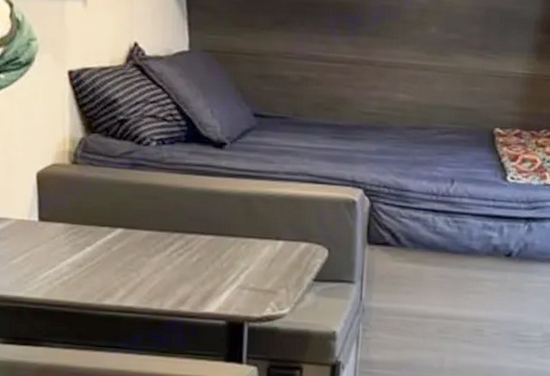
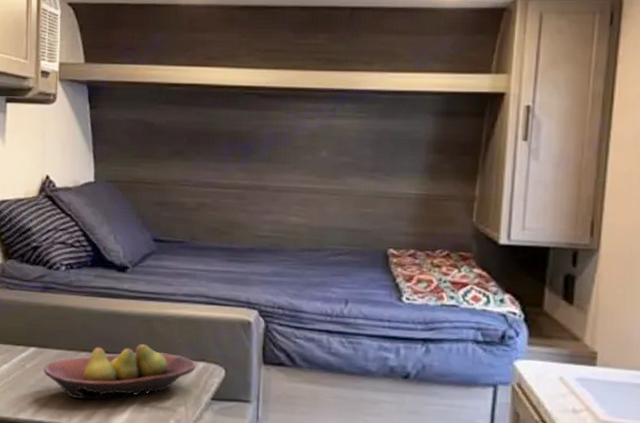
fruit bowl: none [132,224,299,283] -> present [43,343,197,400]

